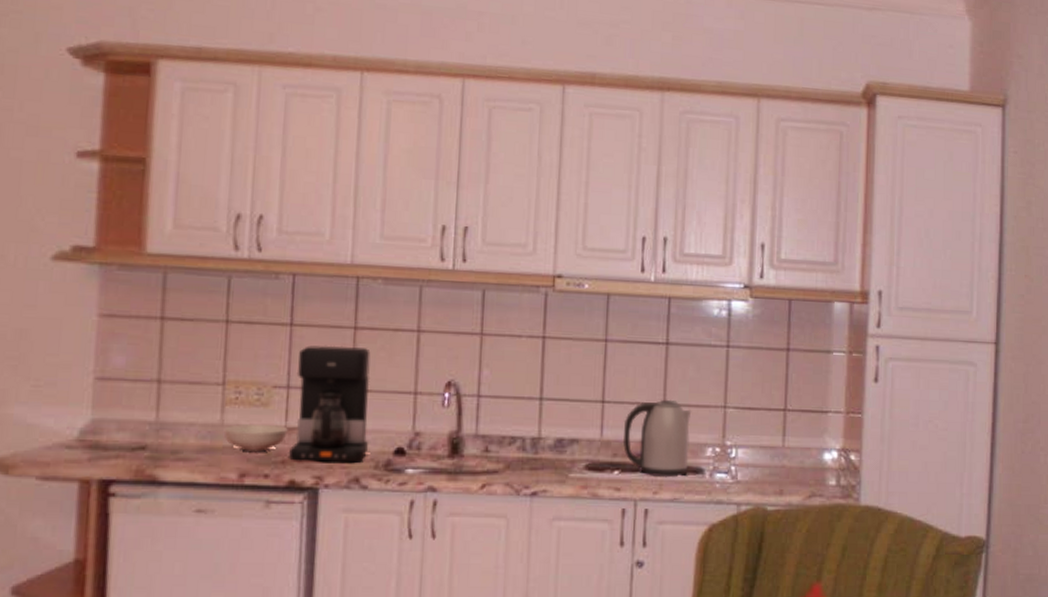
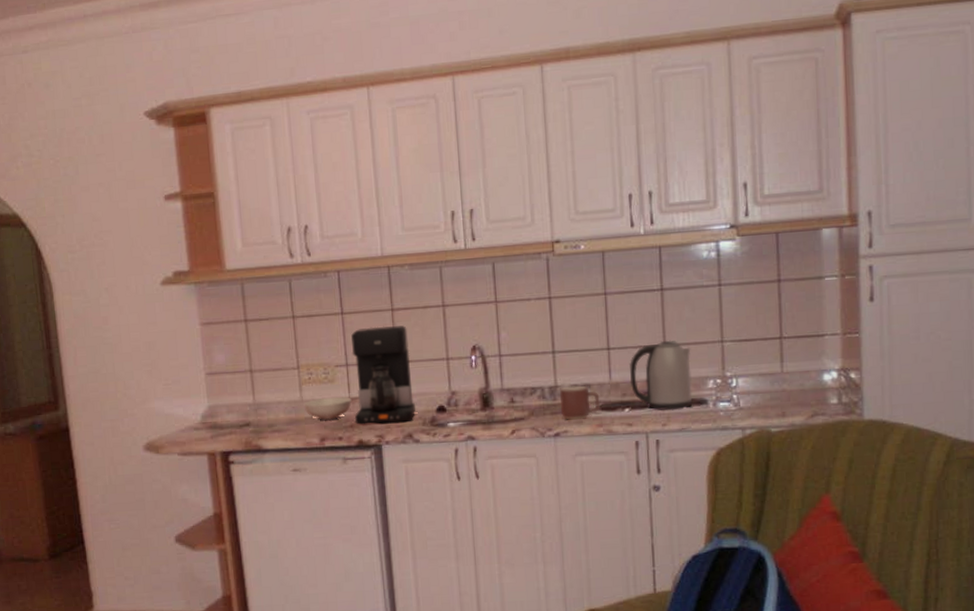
mug: none [542,439,588,480] -> present [559,385,600,421]

